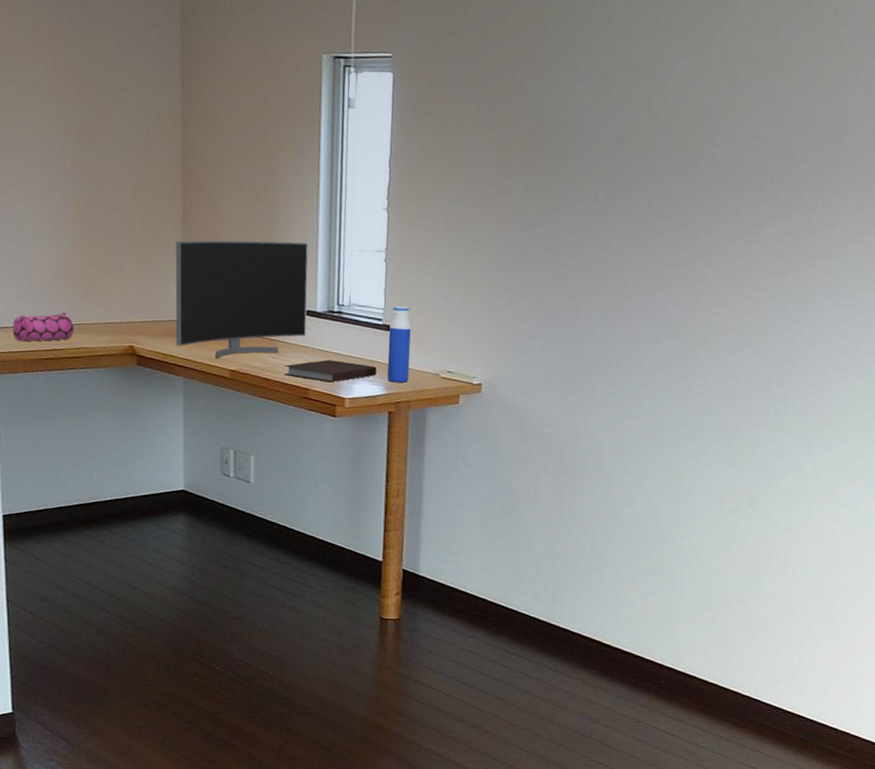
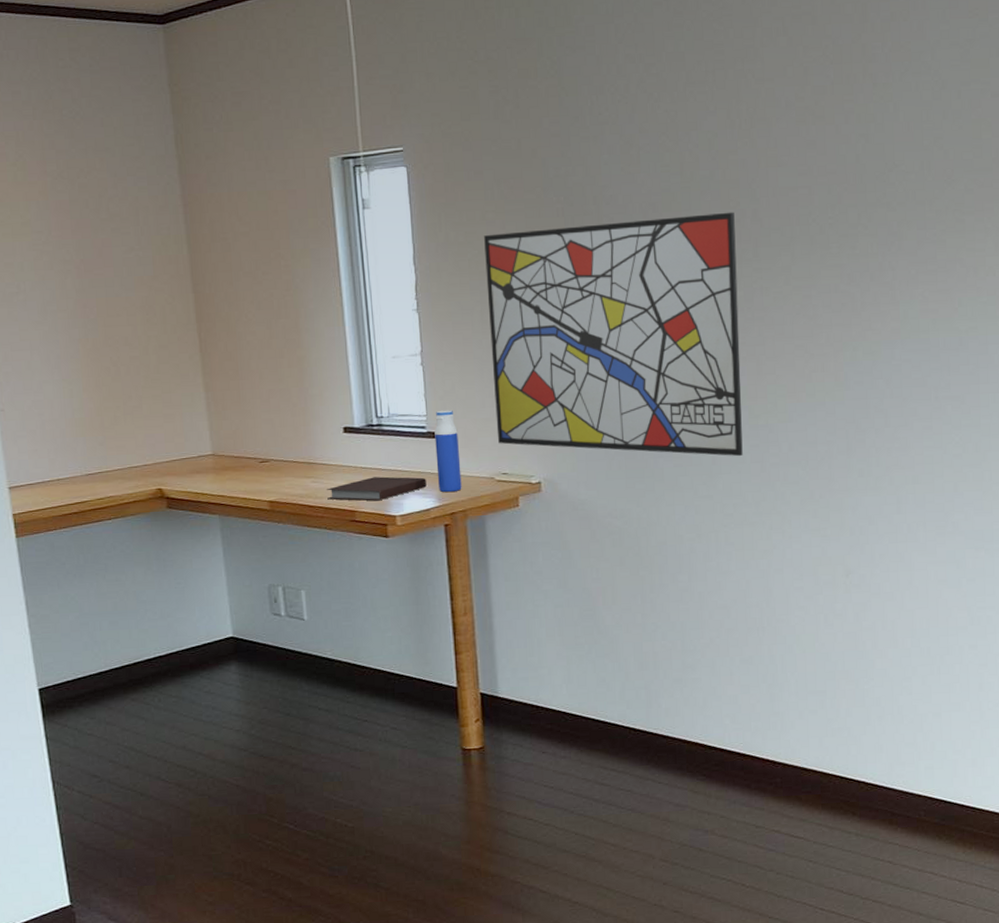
pencil case: present [12,312,74,342] -> none [29,461,96,499]
monitor: present [175,240,308,358] -> none [195,355,346,490]
wall art: none [446,146,693,384] -> present [484,212,743,457]

